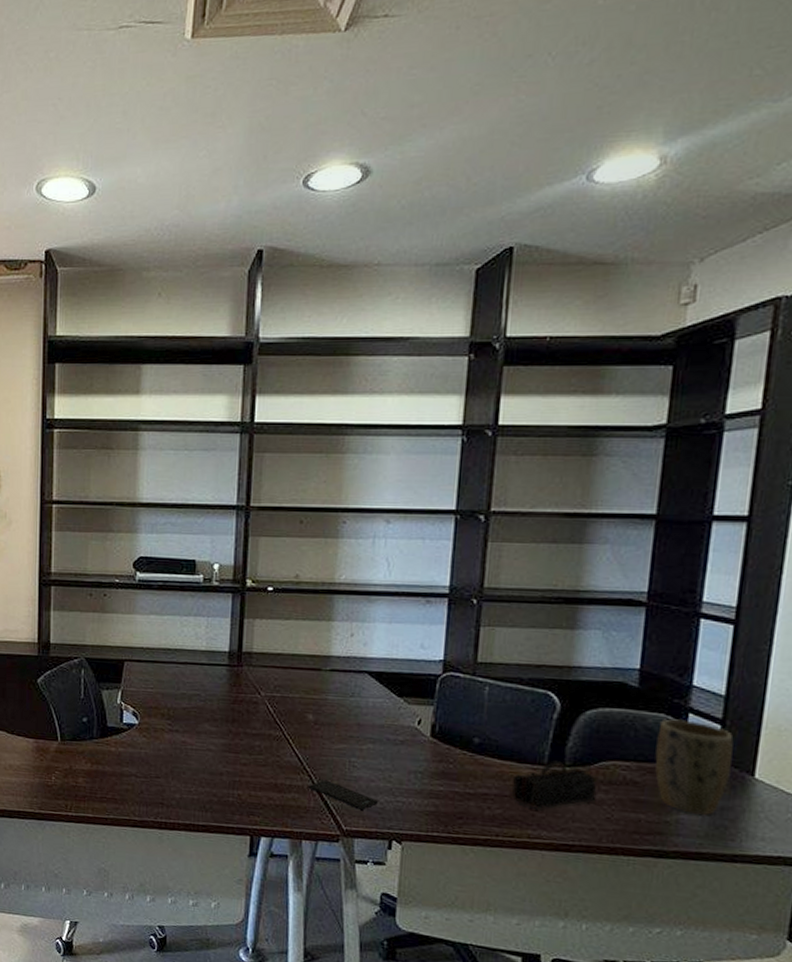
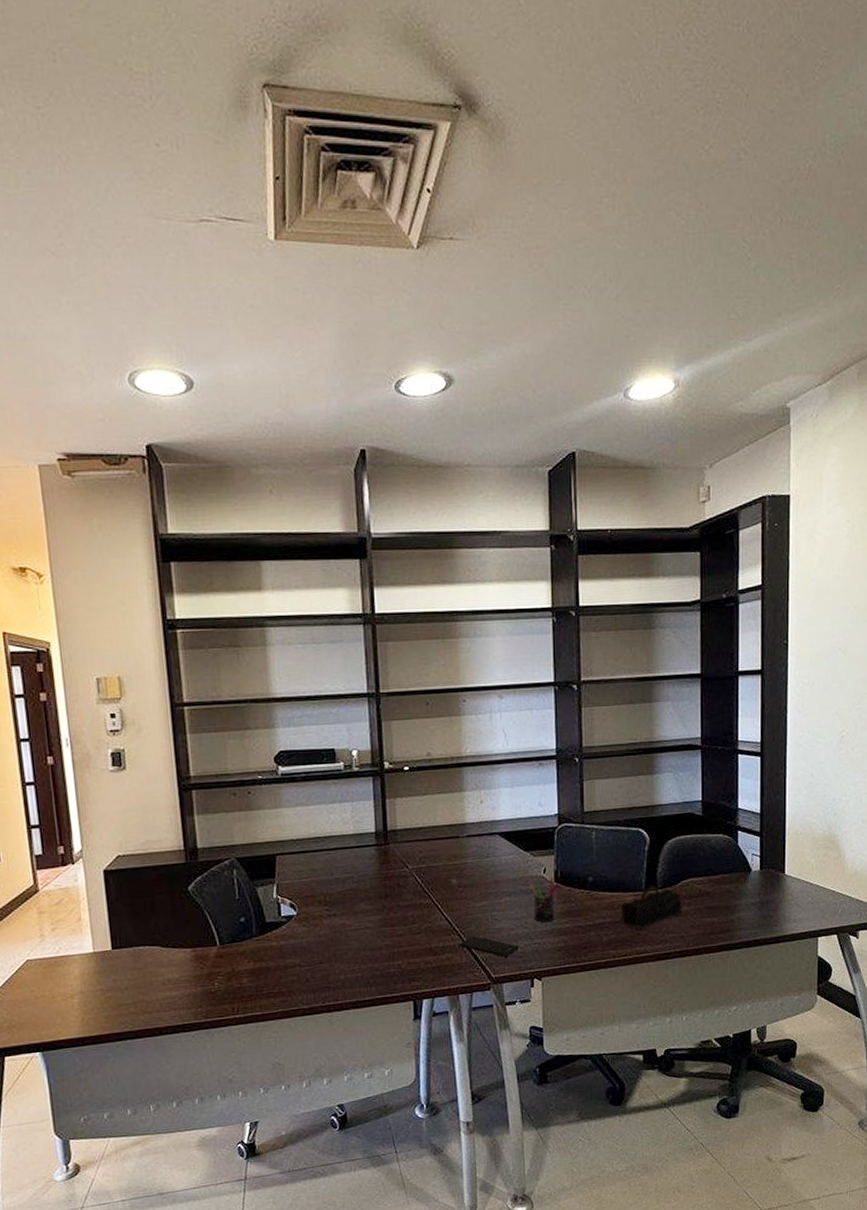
pen holder: none [398,730,436,780] -> present [529,876,559,922]
plant pot: present [655,719,734,815] -> none [719,836,770,910]

